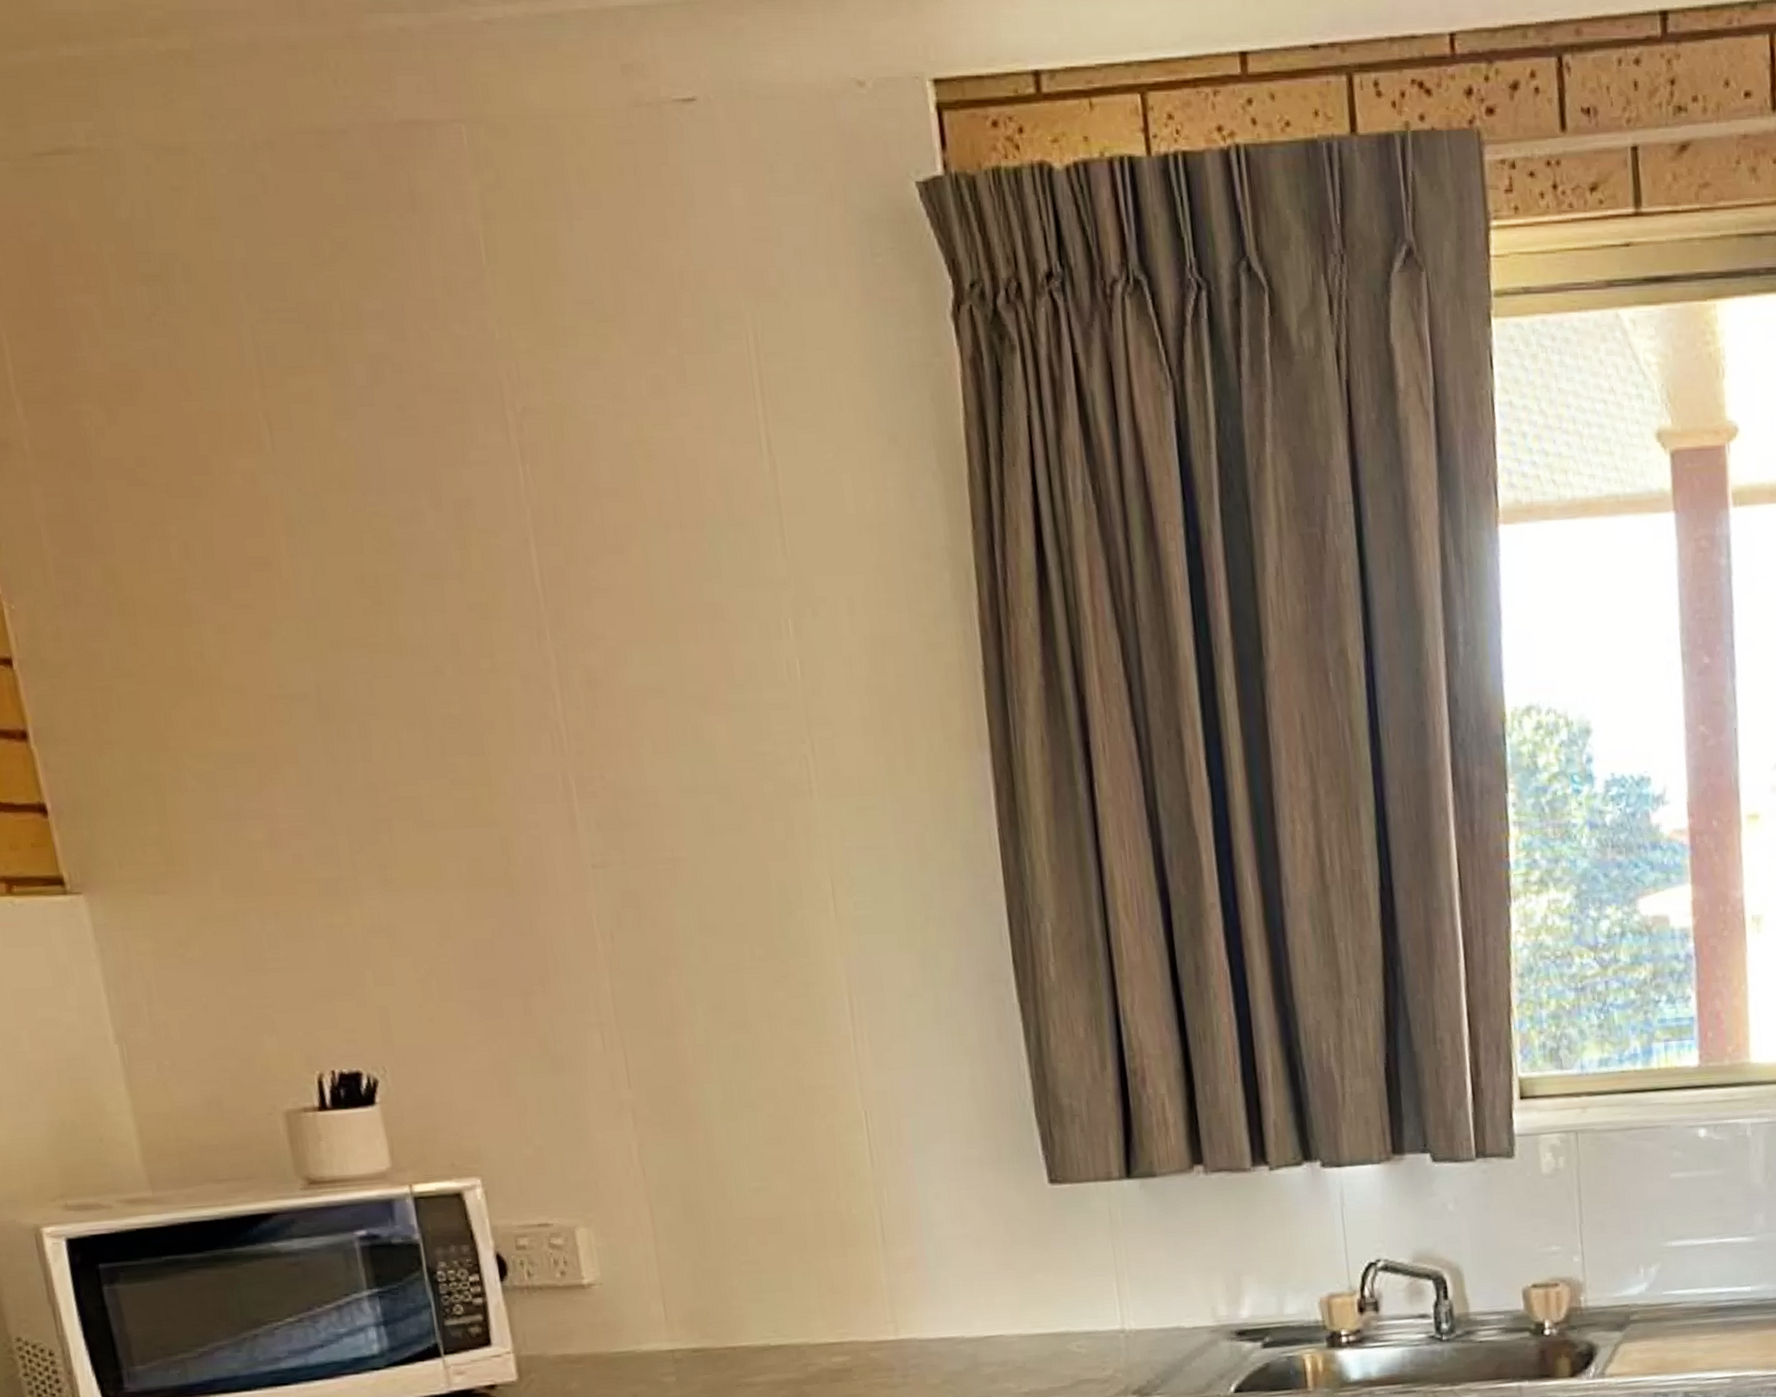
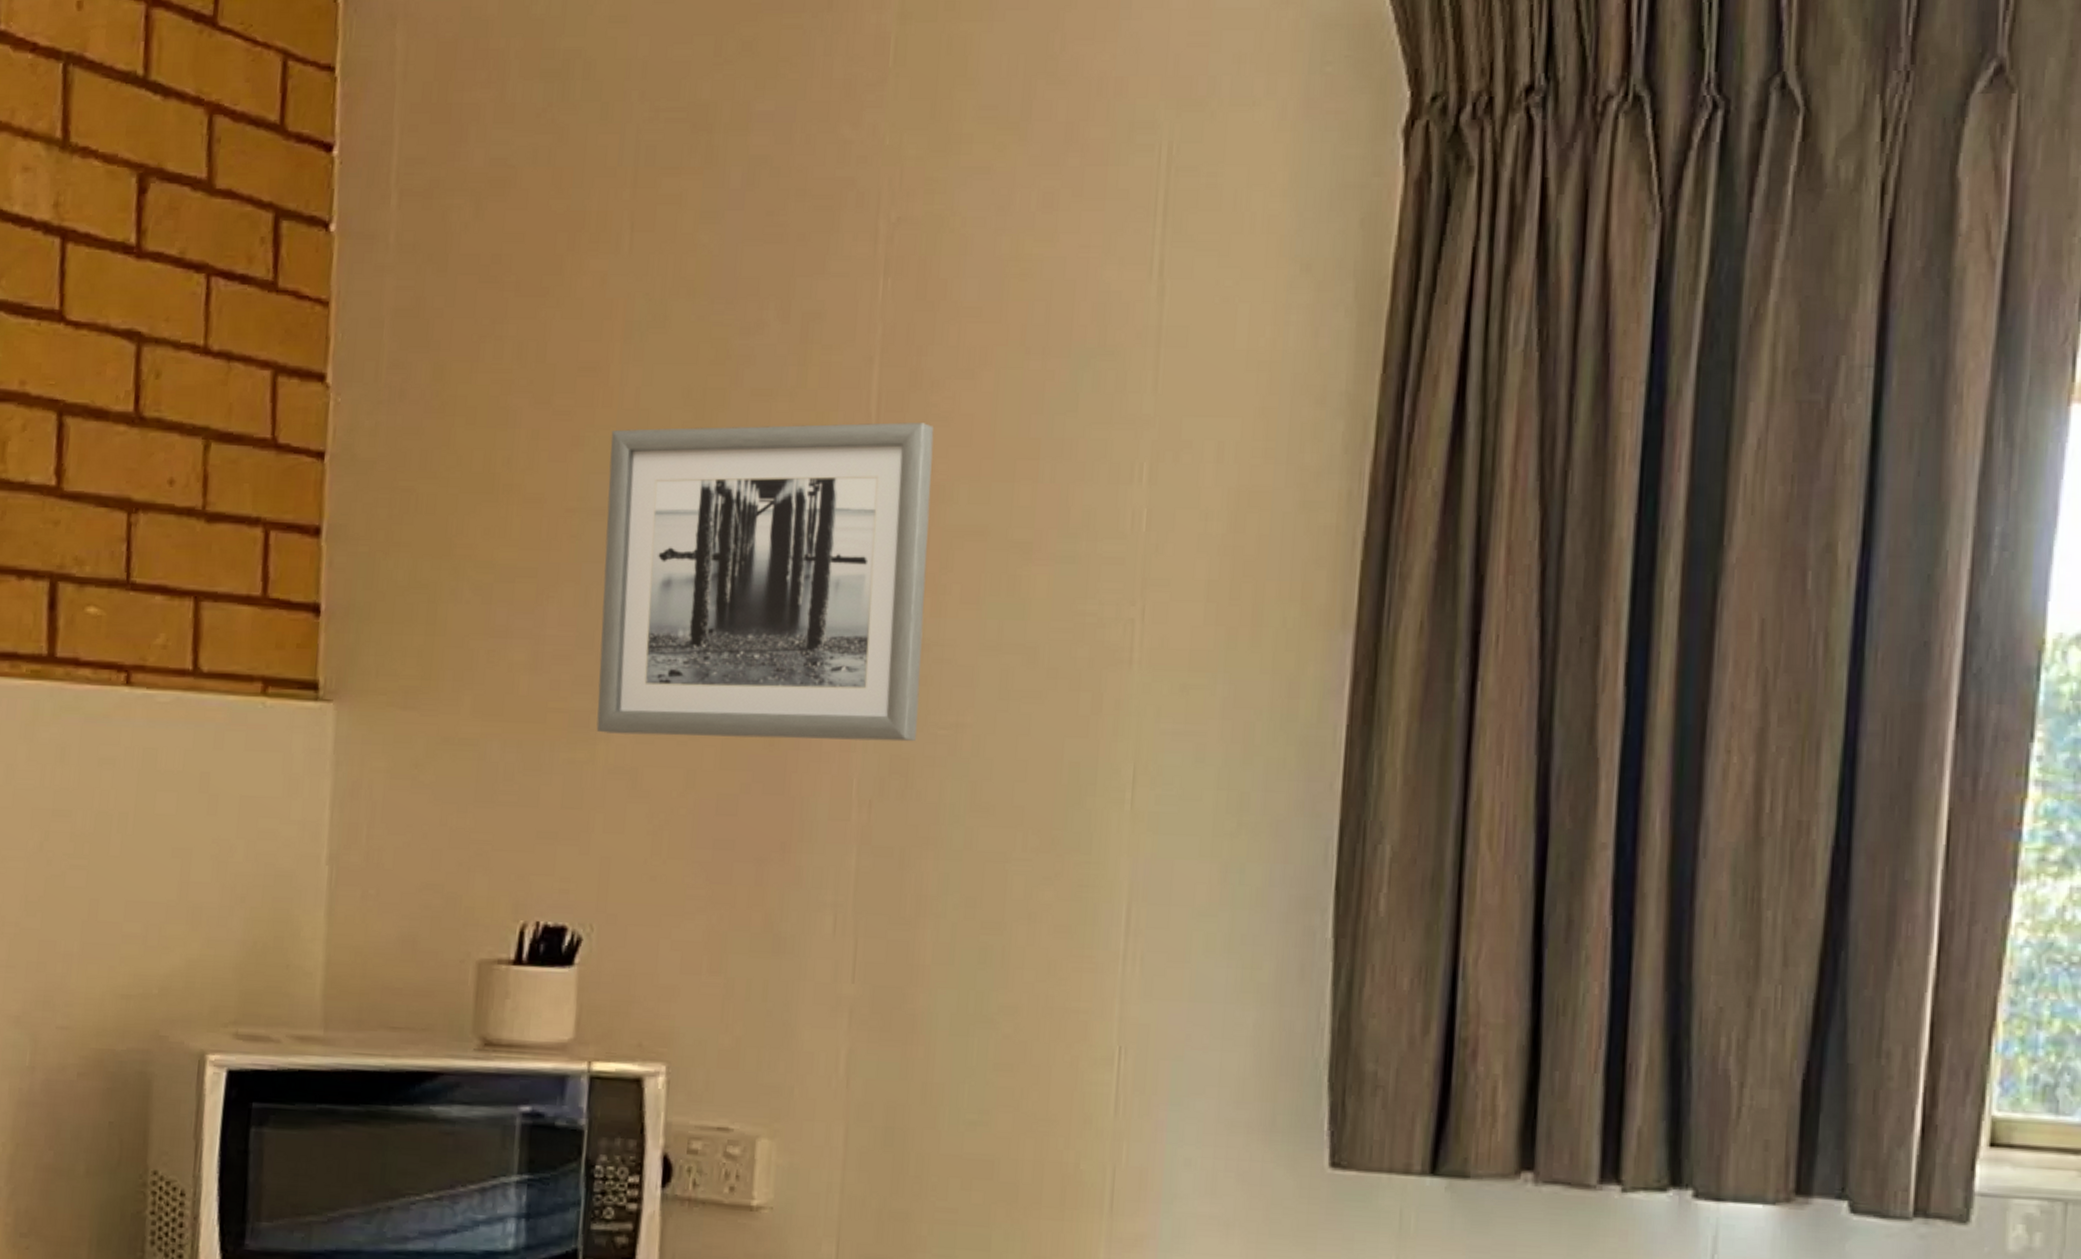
wall art: none [295,595,641,898] -> present [596,422,934,742]

